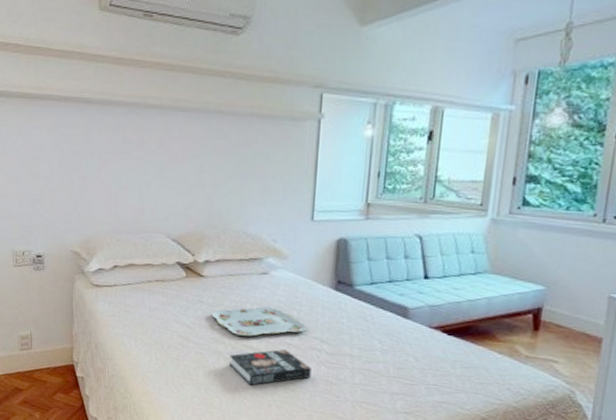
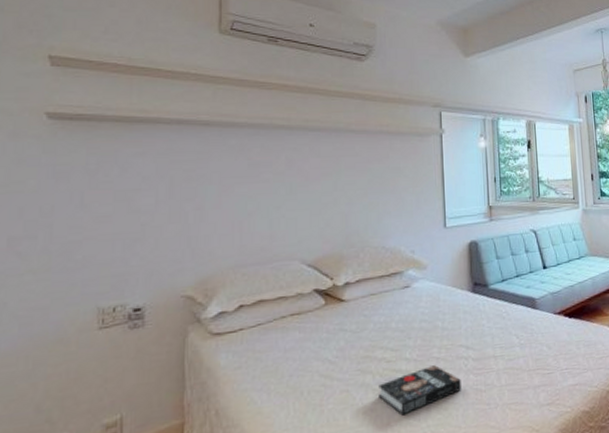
serving tray: present [211,306,307,337] -> none [355,322,452,360]

